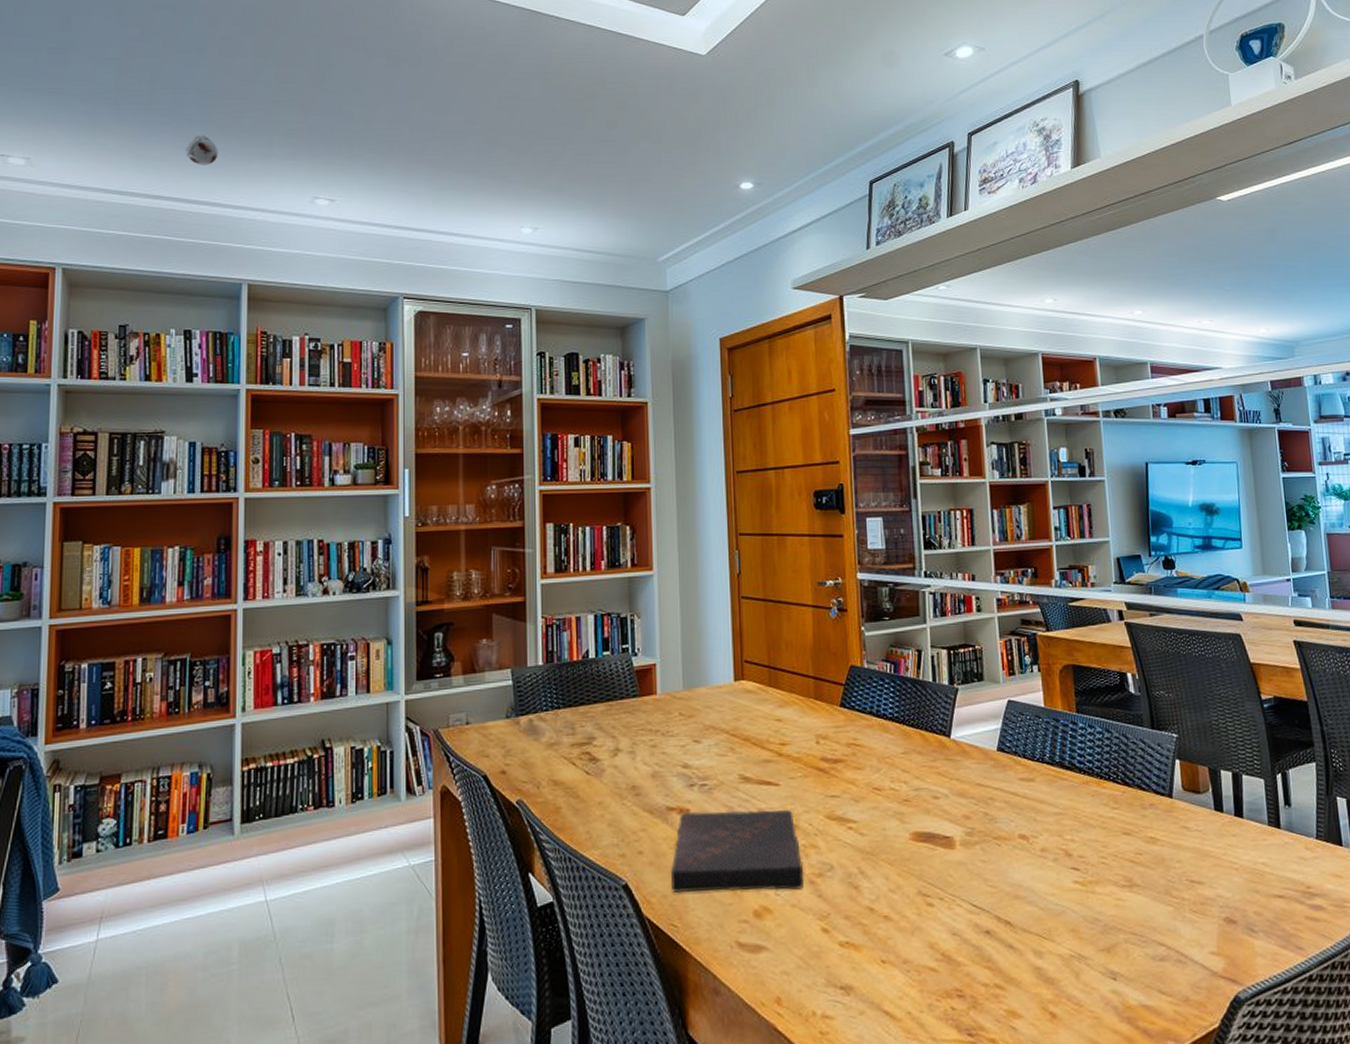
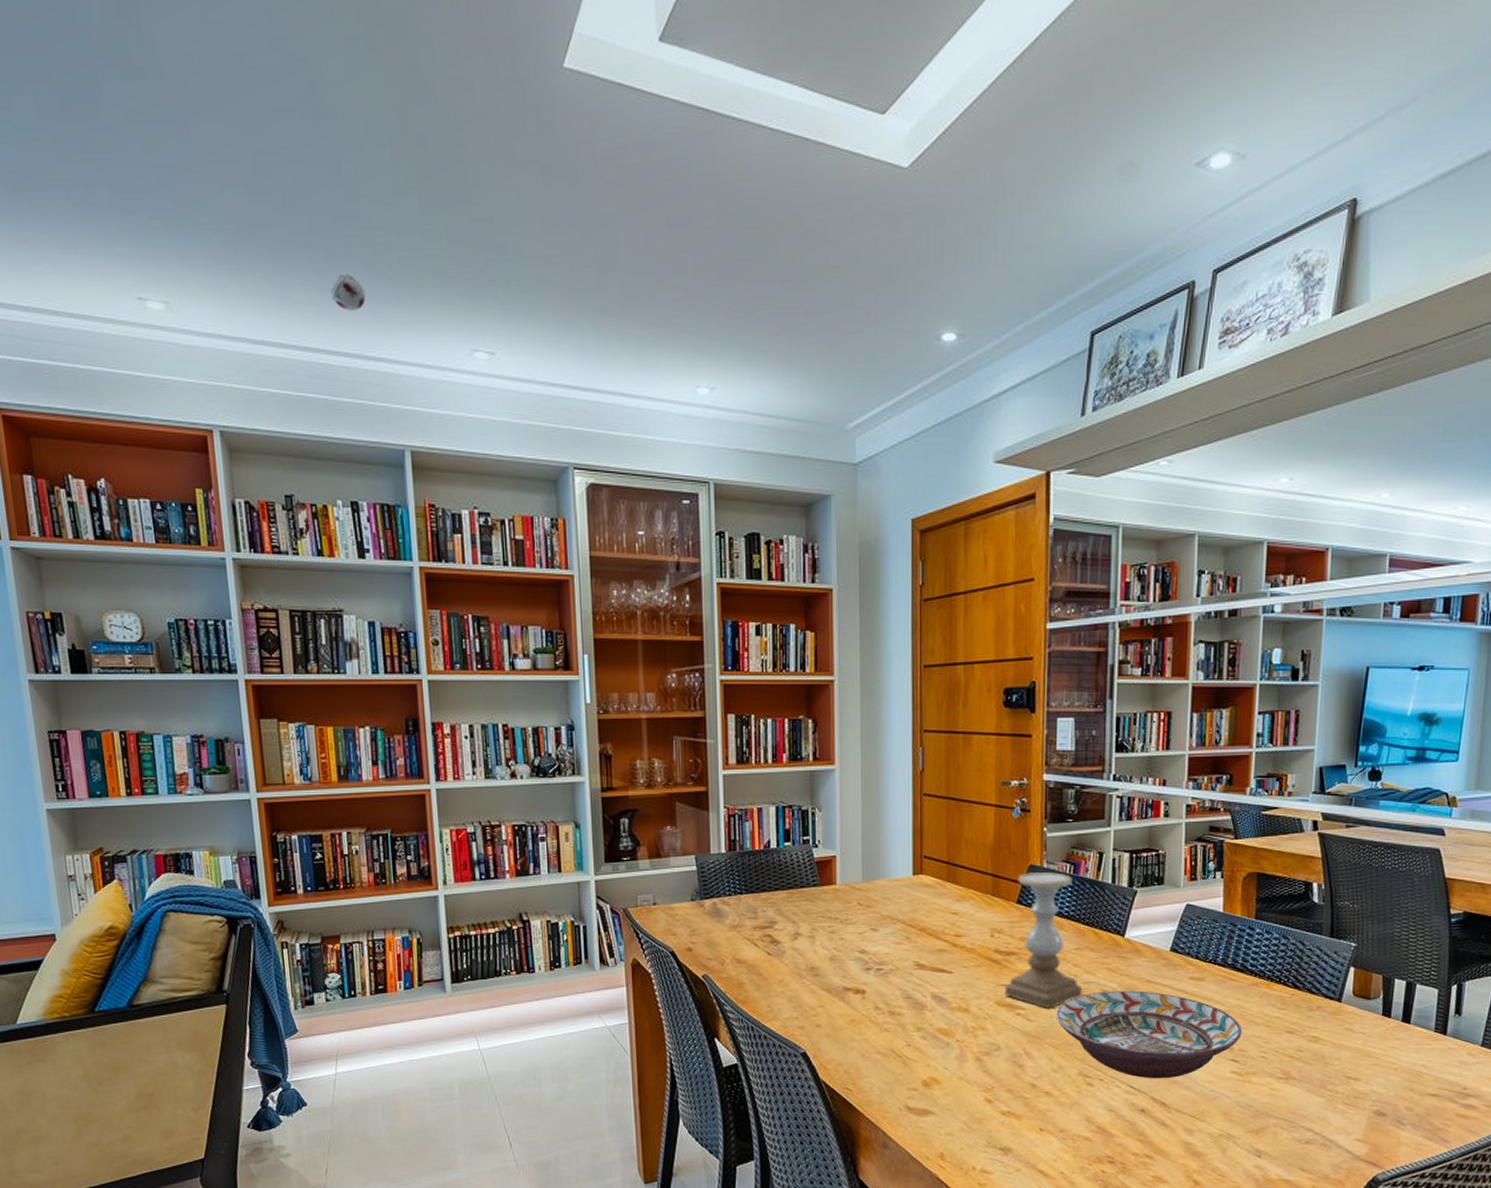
book: present [670,810,804,894] -> none [845,992,972,1065]
candle holder: none [834,672,914,820] -> present [1004,872,1083,1008]
decorative bowl: none [888,795,1080,895] -> present [1056,991,1243,1079]

